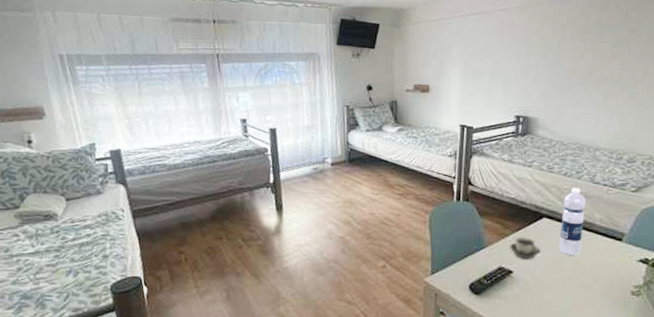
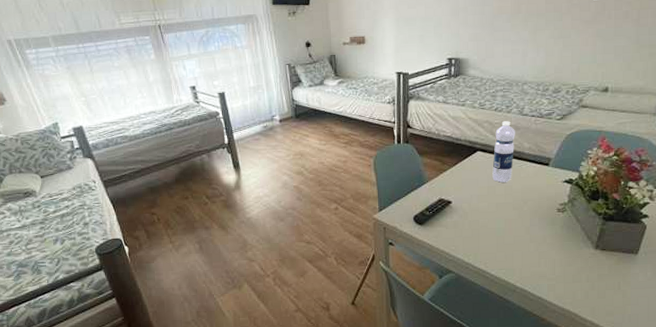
cup: present [510,236,540,260] -> none [448,170,476,190]

